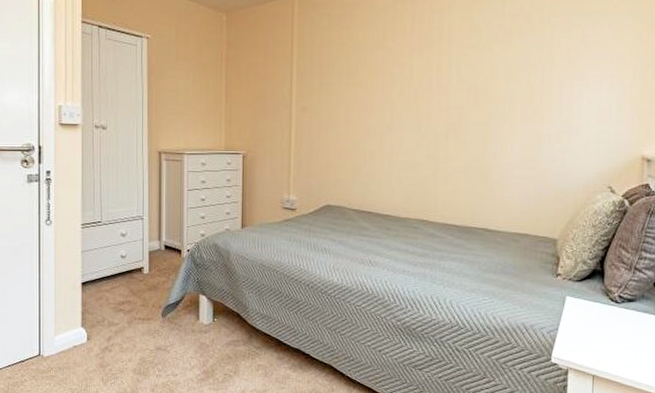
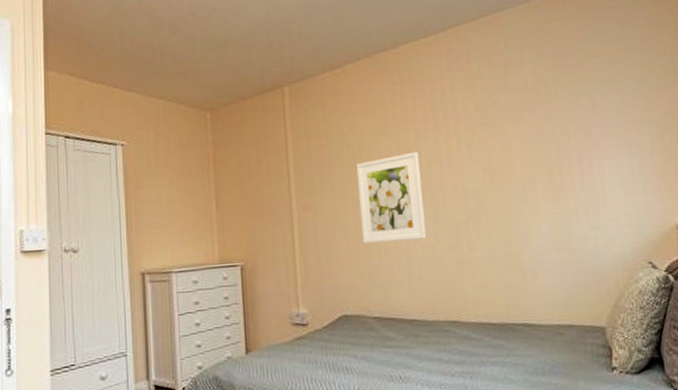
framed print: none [351,66,411,146] -> present [356,151,427,244]

